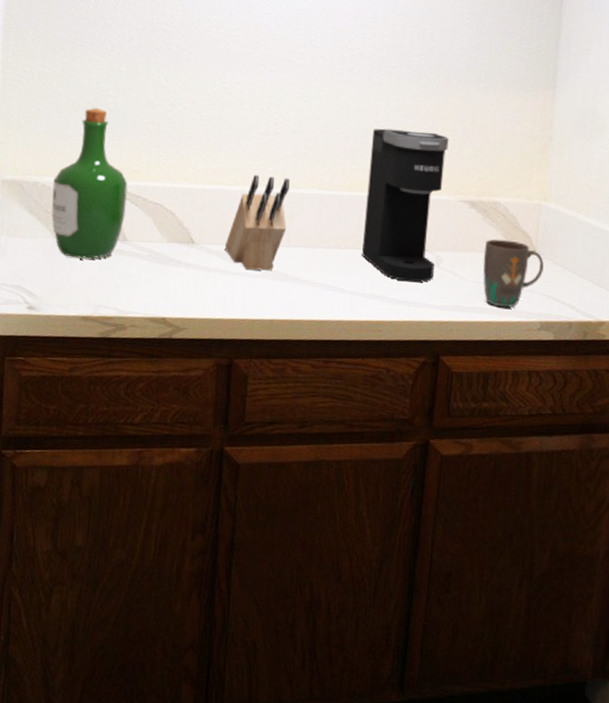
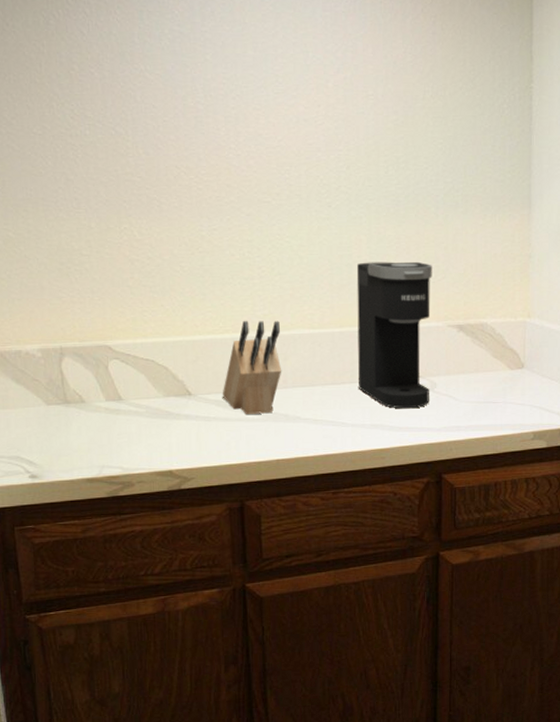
wine bottle: present [51,107,128,259] -> none [36,268,117,423]
mug: present [483,239,544,308] -> none [475,358,532,423]

